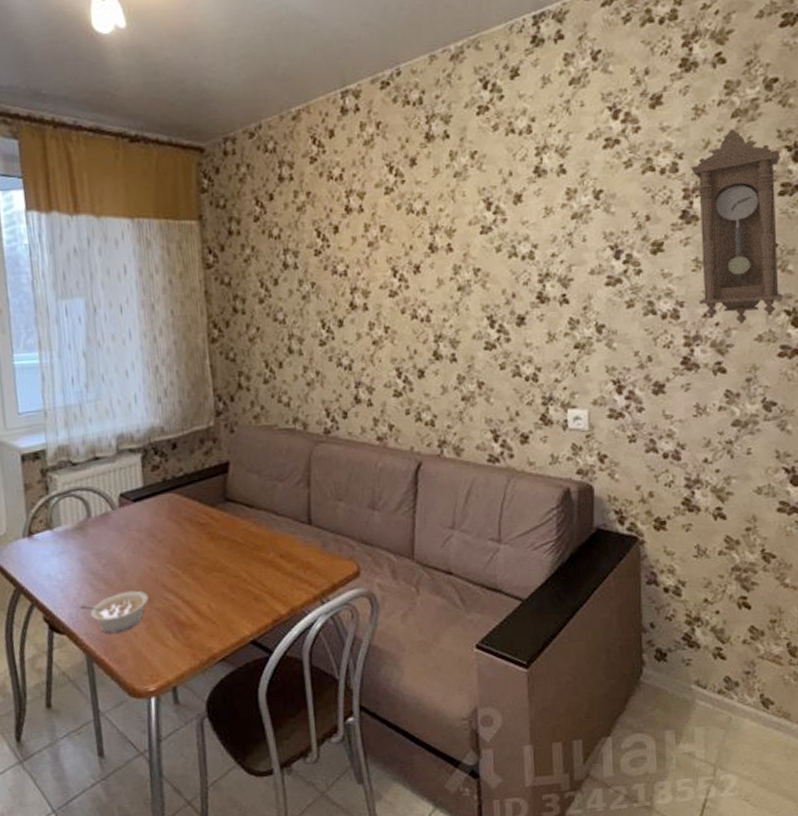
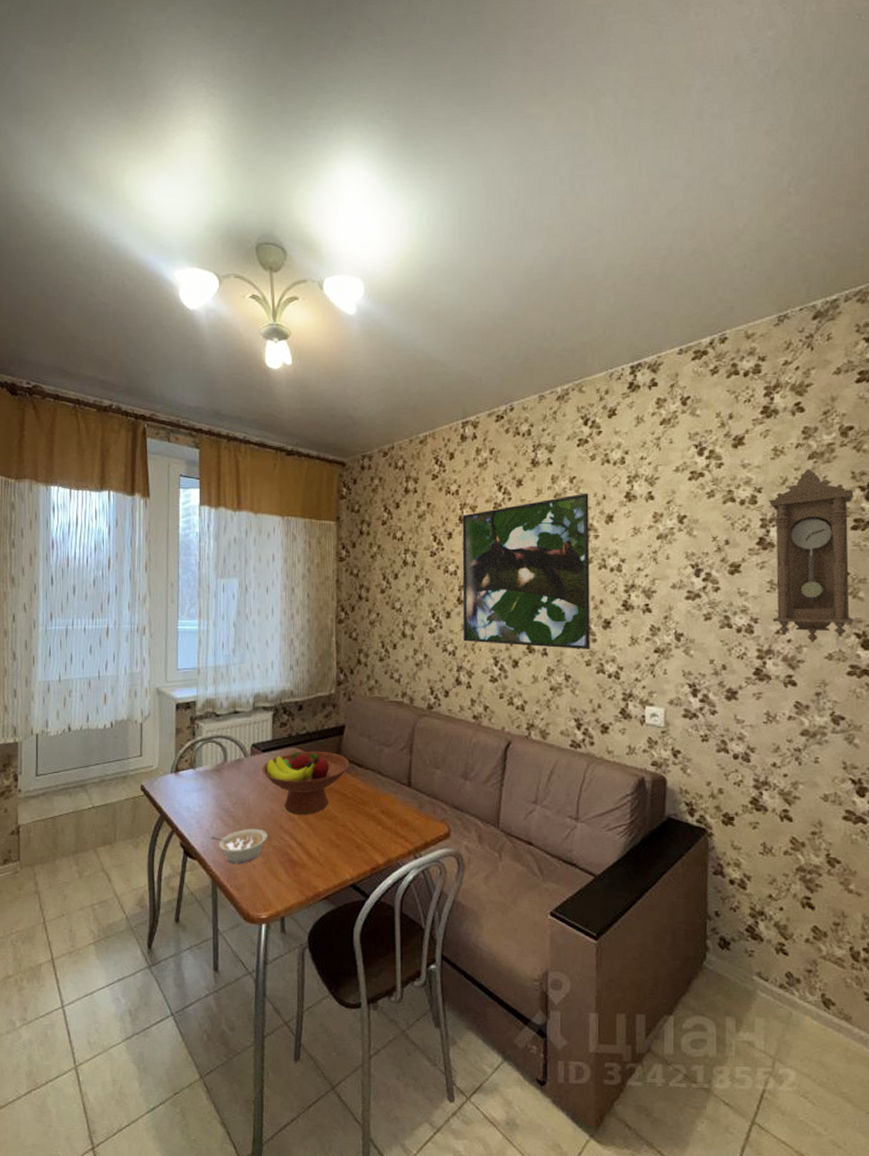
fruit bowl: none [134,494,239,571] -> present [262,751,350,815]
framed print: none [349,169,504,353] -> present [462,493,590,649]

